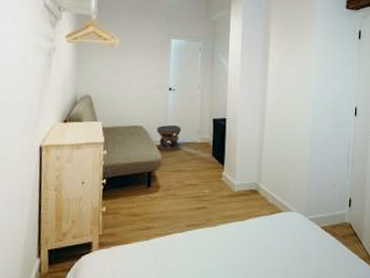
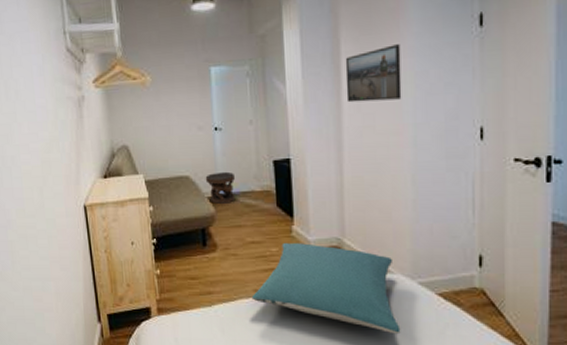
pillow: none [184,186,295,260] -> present [251,243,401,335]
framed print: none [271,43,310,82] -> present [345,44,402,103]

